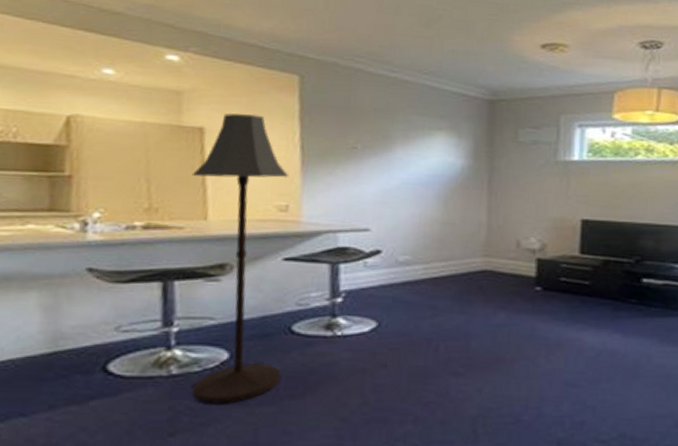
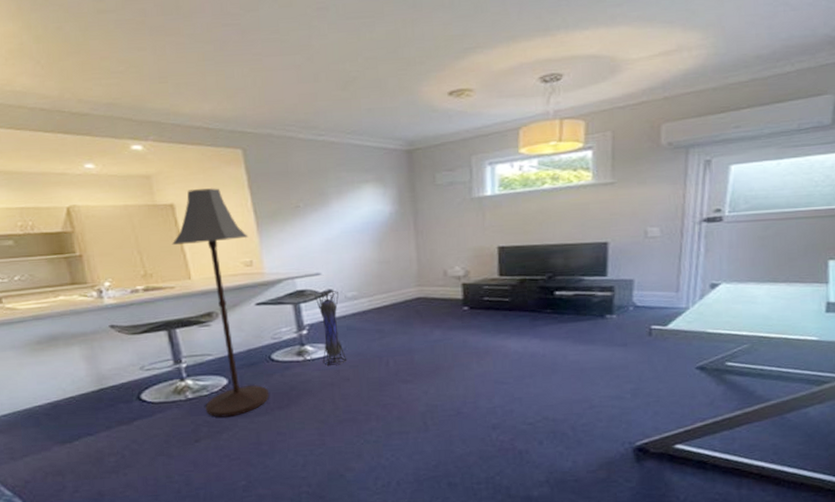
lantern: none [356,251,388,347] -> present [314,291,347,367]

